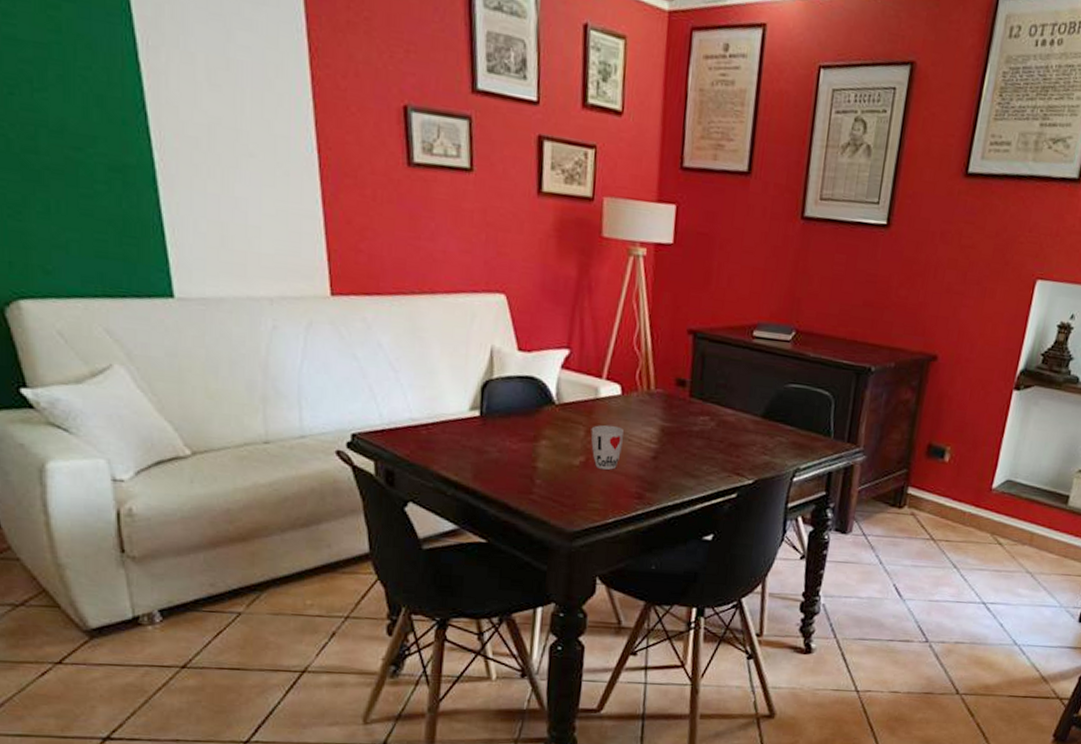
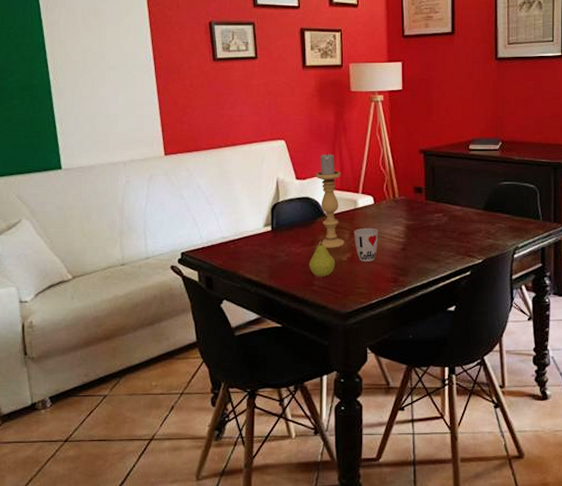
fruit: none [528,434,564,484] -> present [309,239,336,277]
candle holder: none [544,319,580,448] -> present [315,153,345,248]

